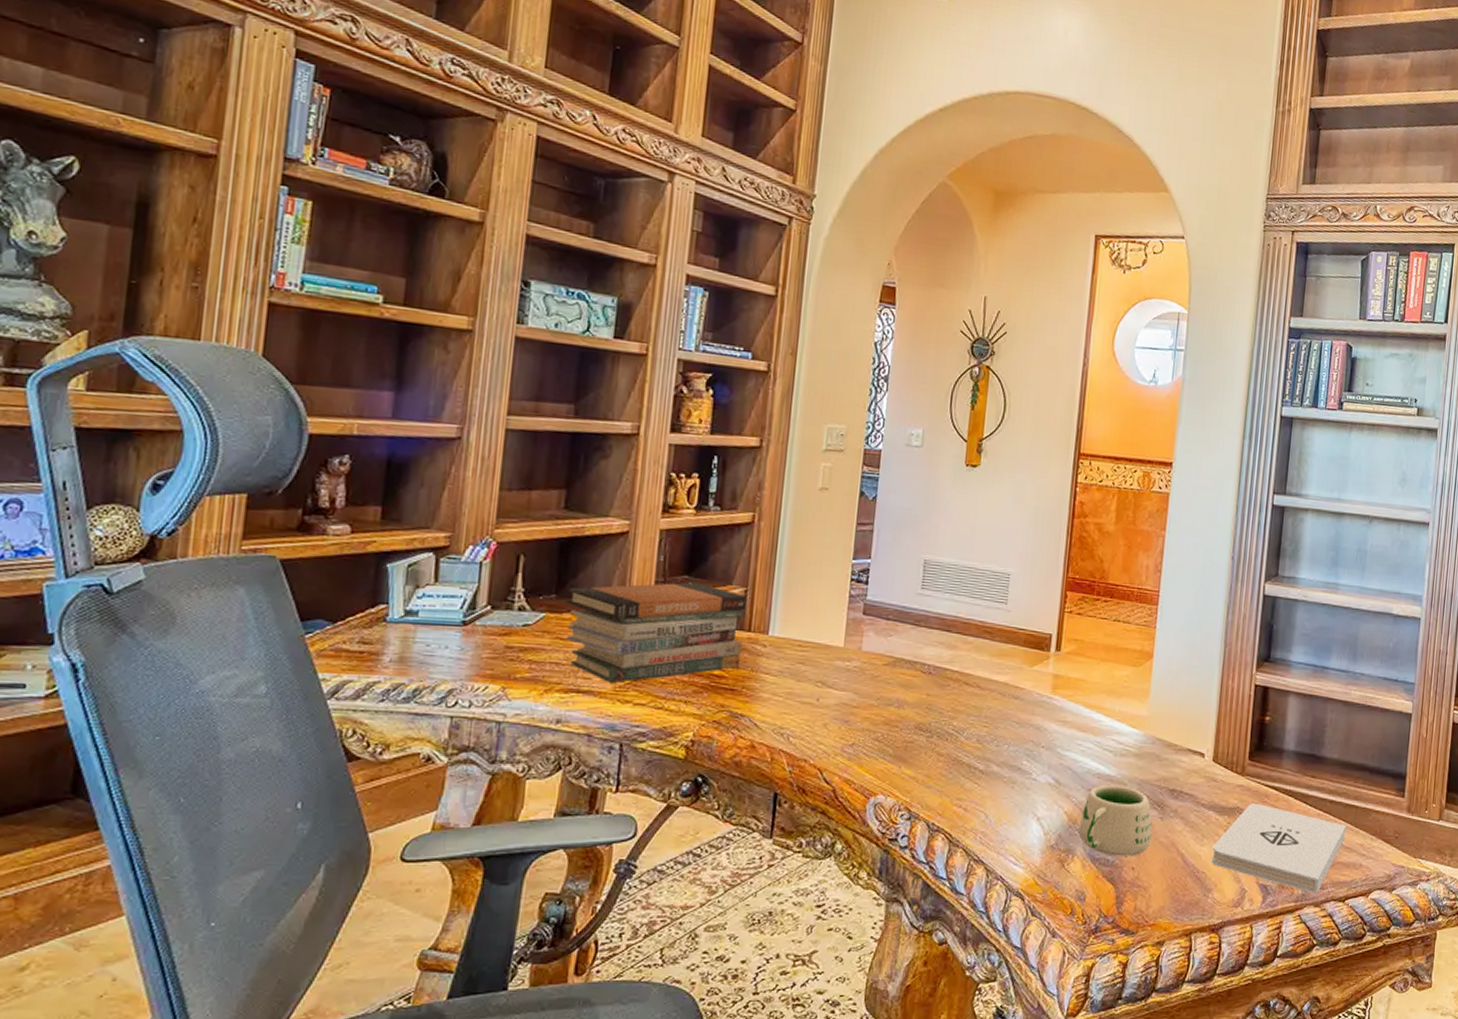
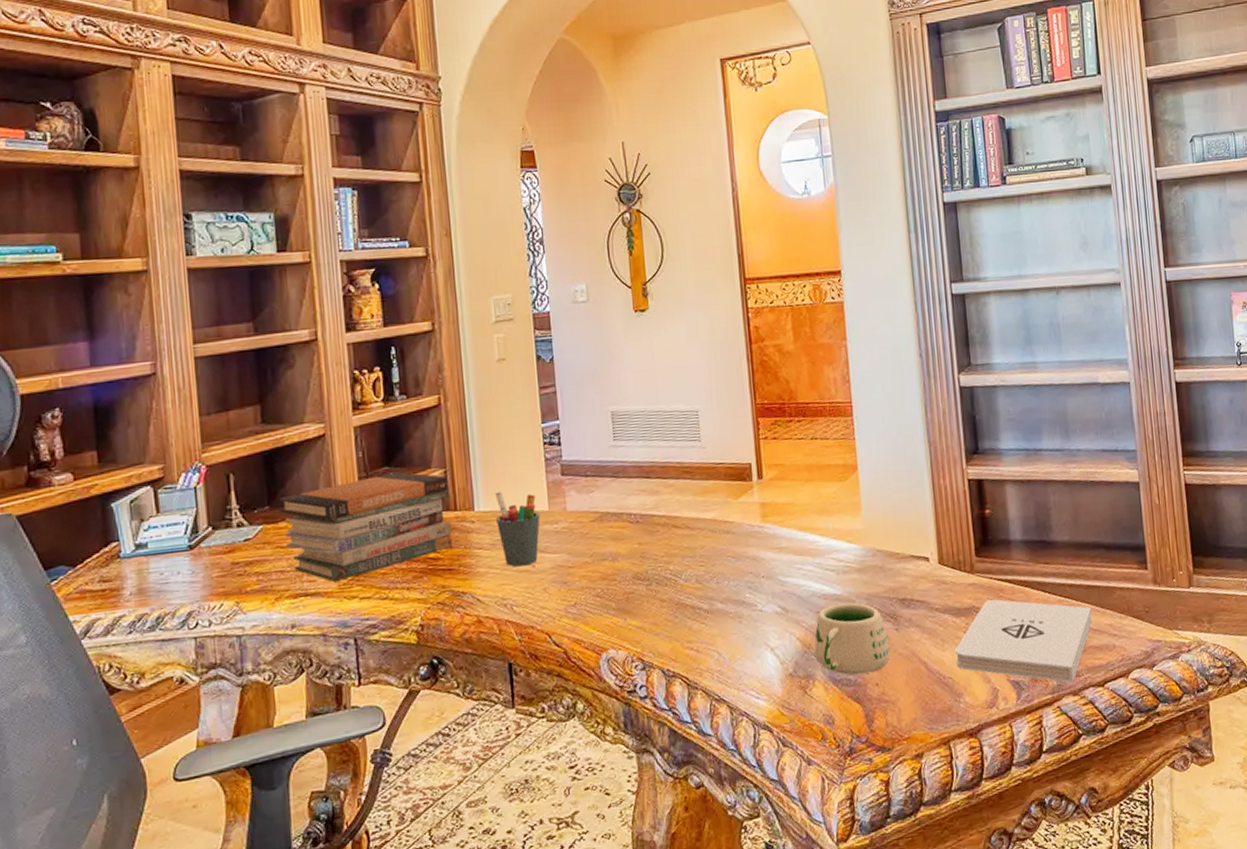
pen holder: none [788,619,834,698] -> present [494,490,540,567]

